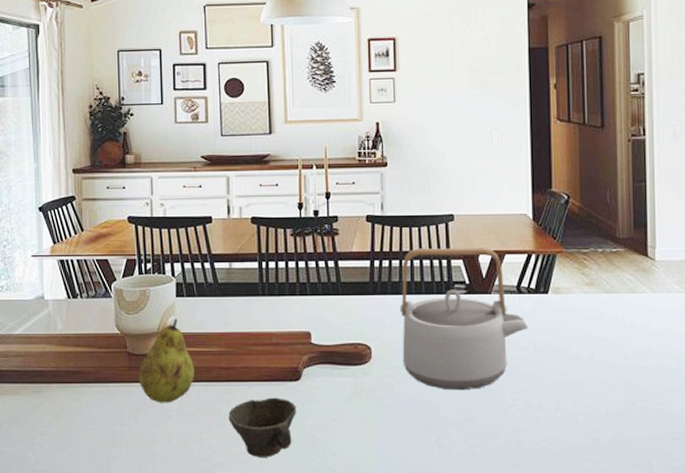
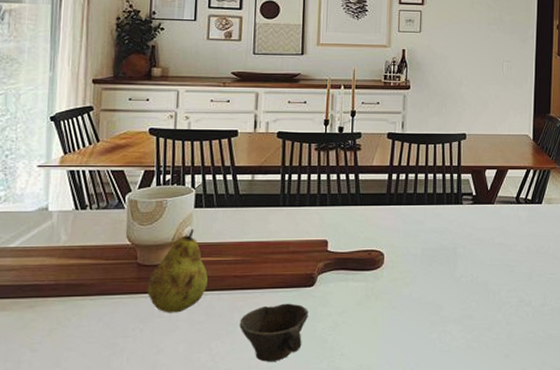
teapot: present [400,248,528,391] -> none [412,163,524,291]

